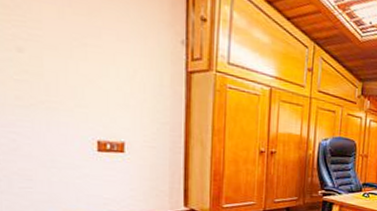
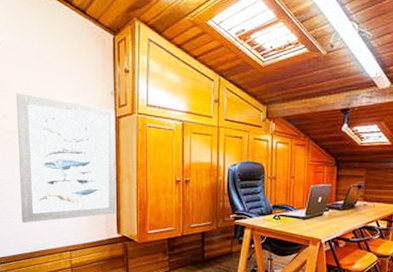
wall art: none [38,21,187,191] -> present [15,93,117,224]

